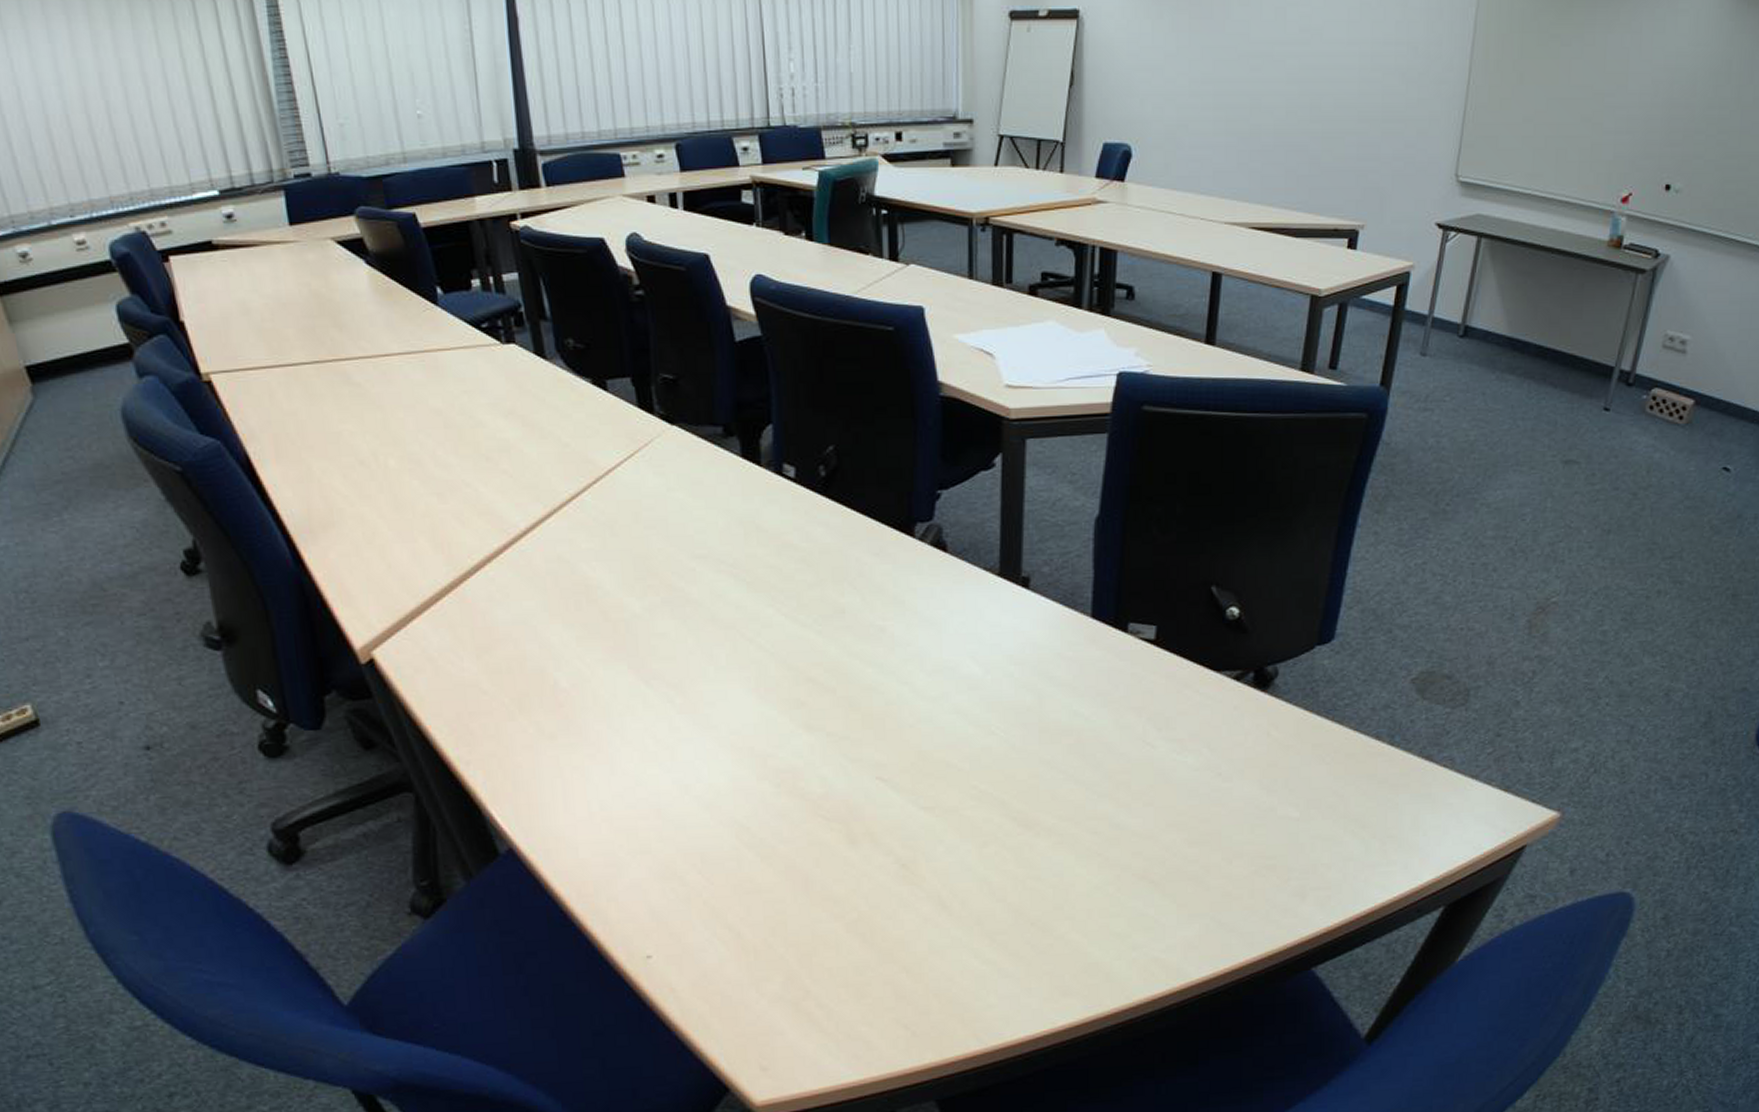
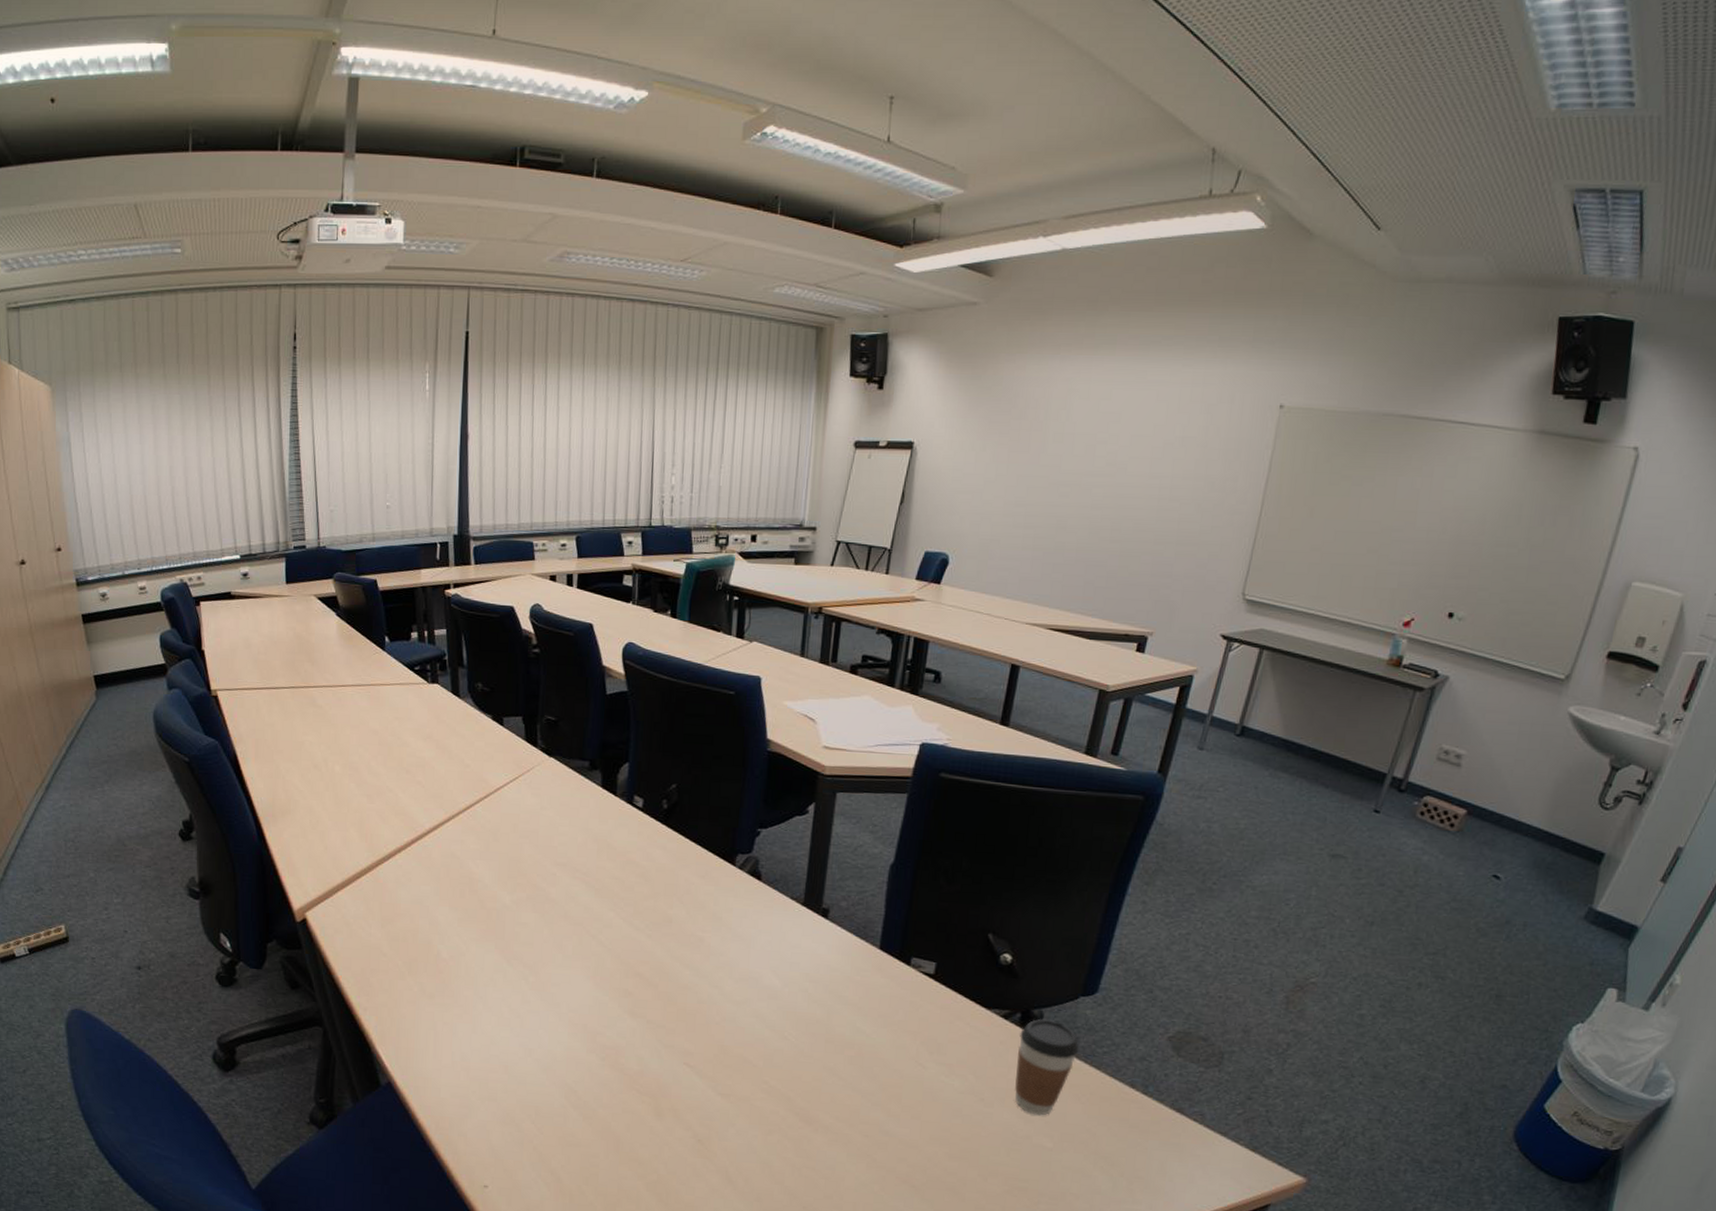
coffee cup: none [1253,675,1319,784] -> present [1014,1018,1079,1116]

